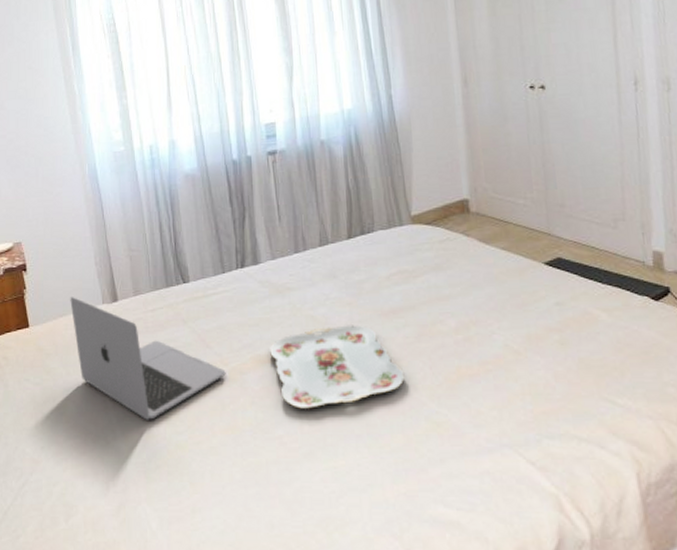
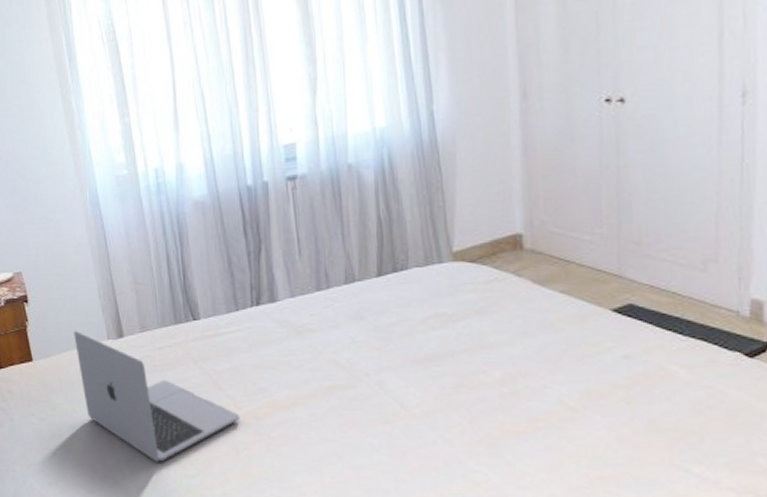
serving tray: present [270,325,405,409] -> none [288,371,439,459]

